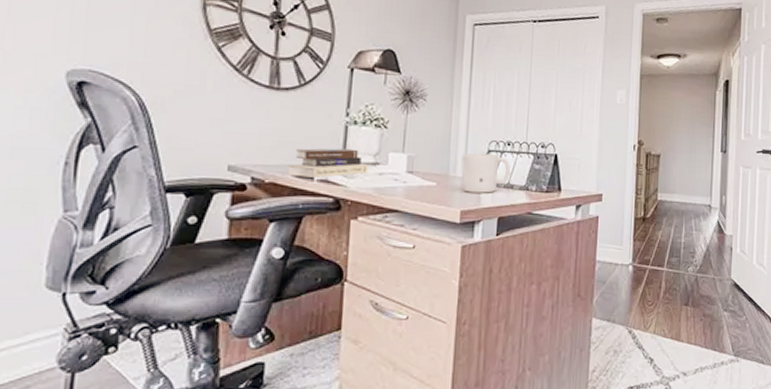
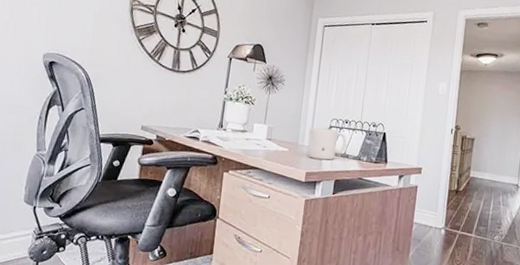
books: present [287,148,369,178] -> none [181,116,239,139]

